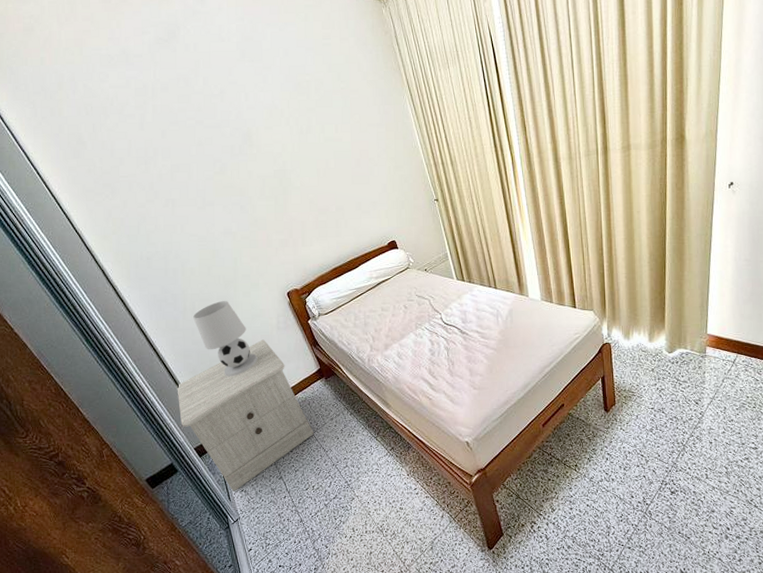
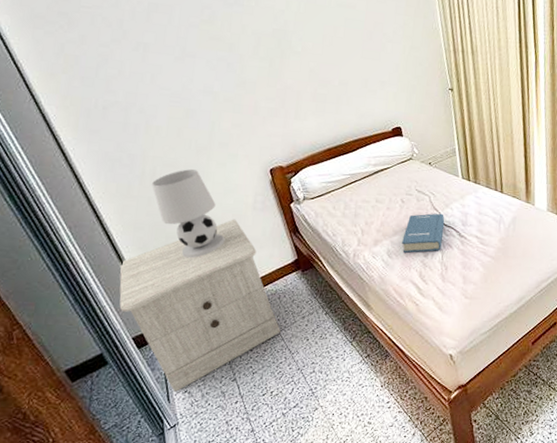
hardback book: none [409,314,446,354] -> present [402,213,445,254]

